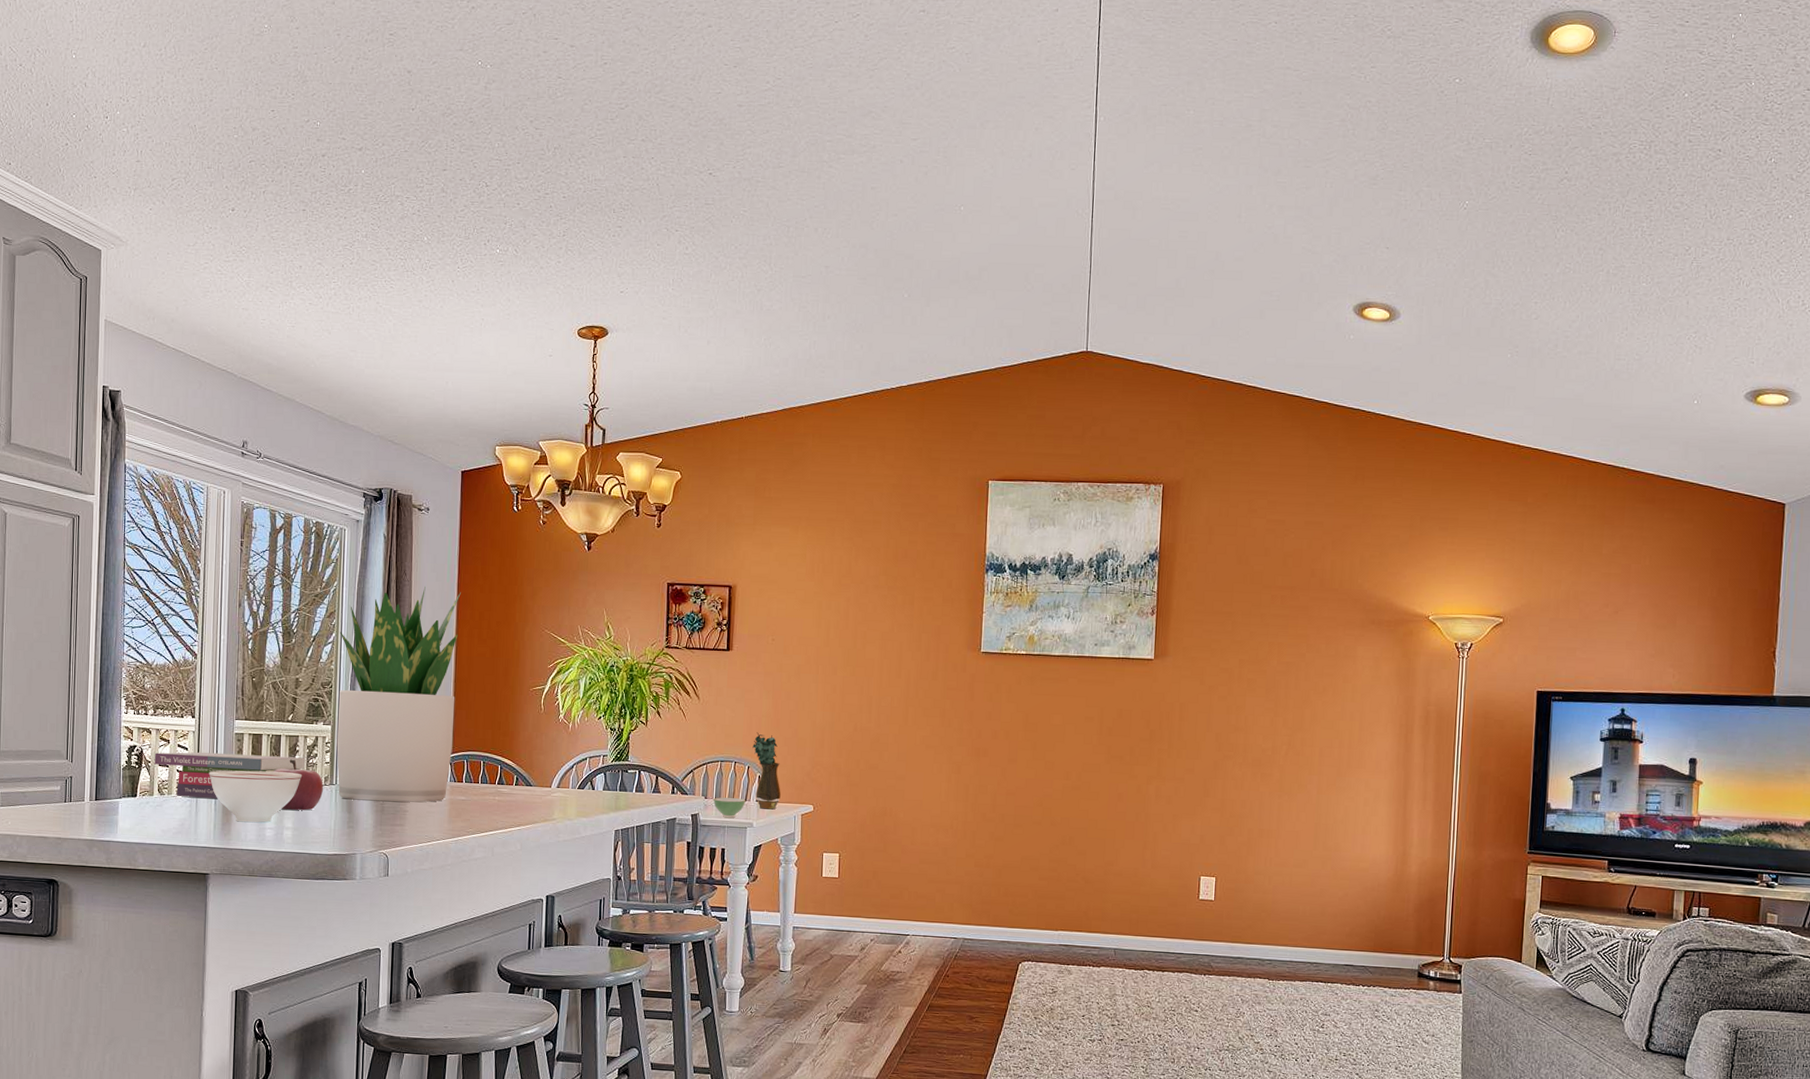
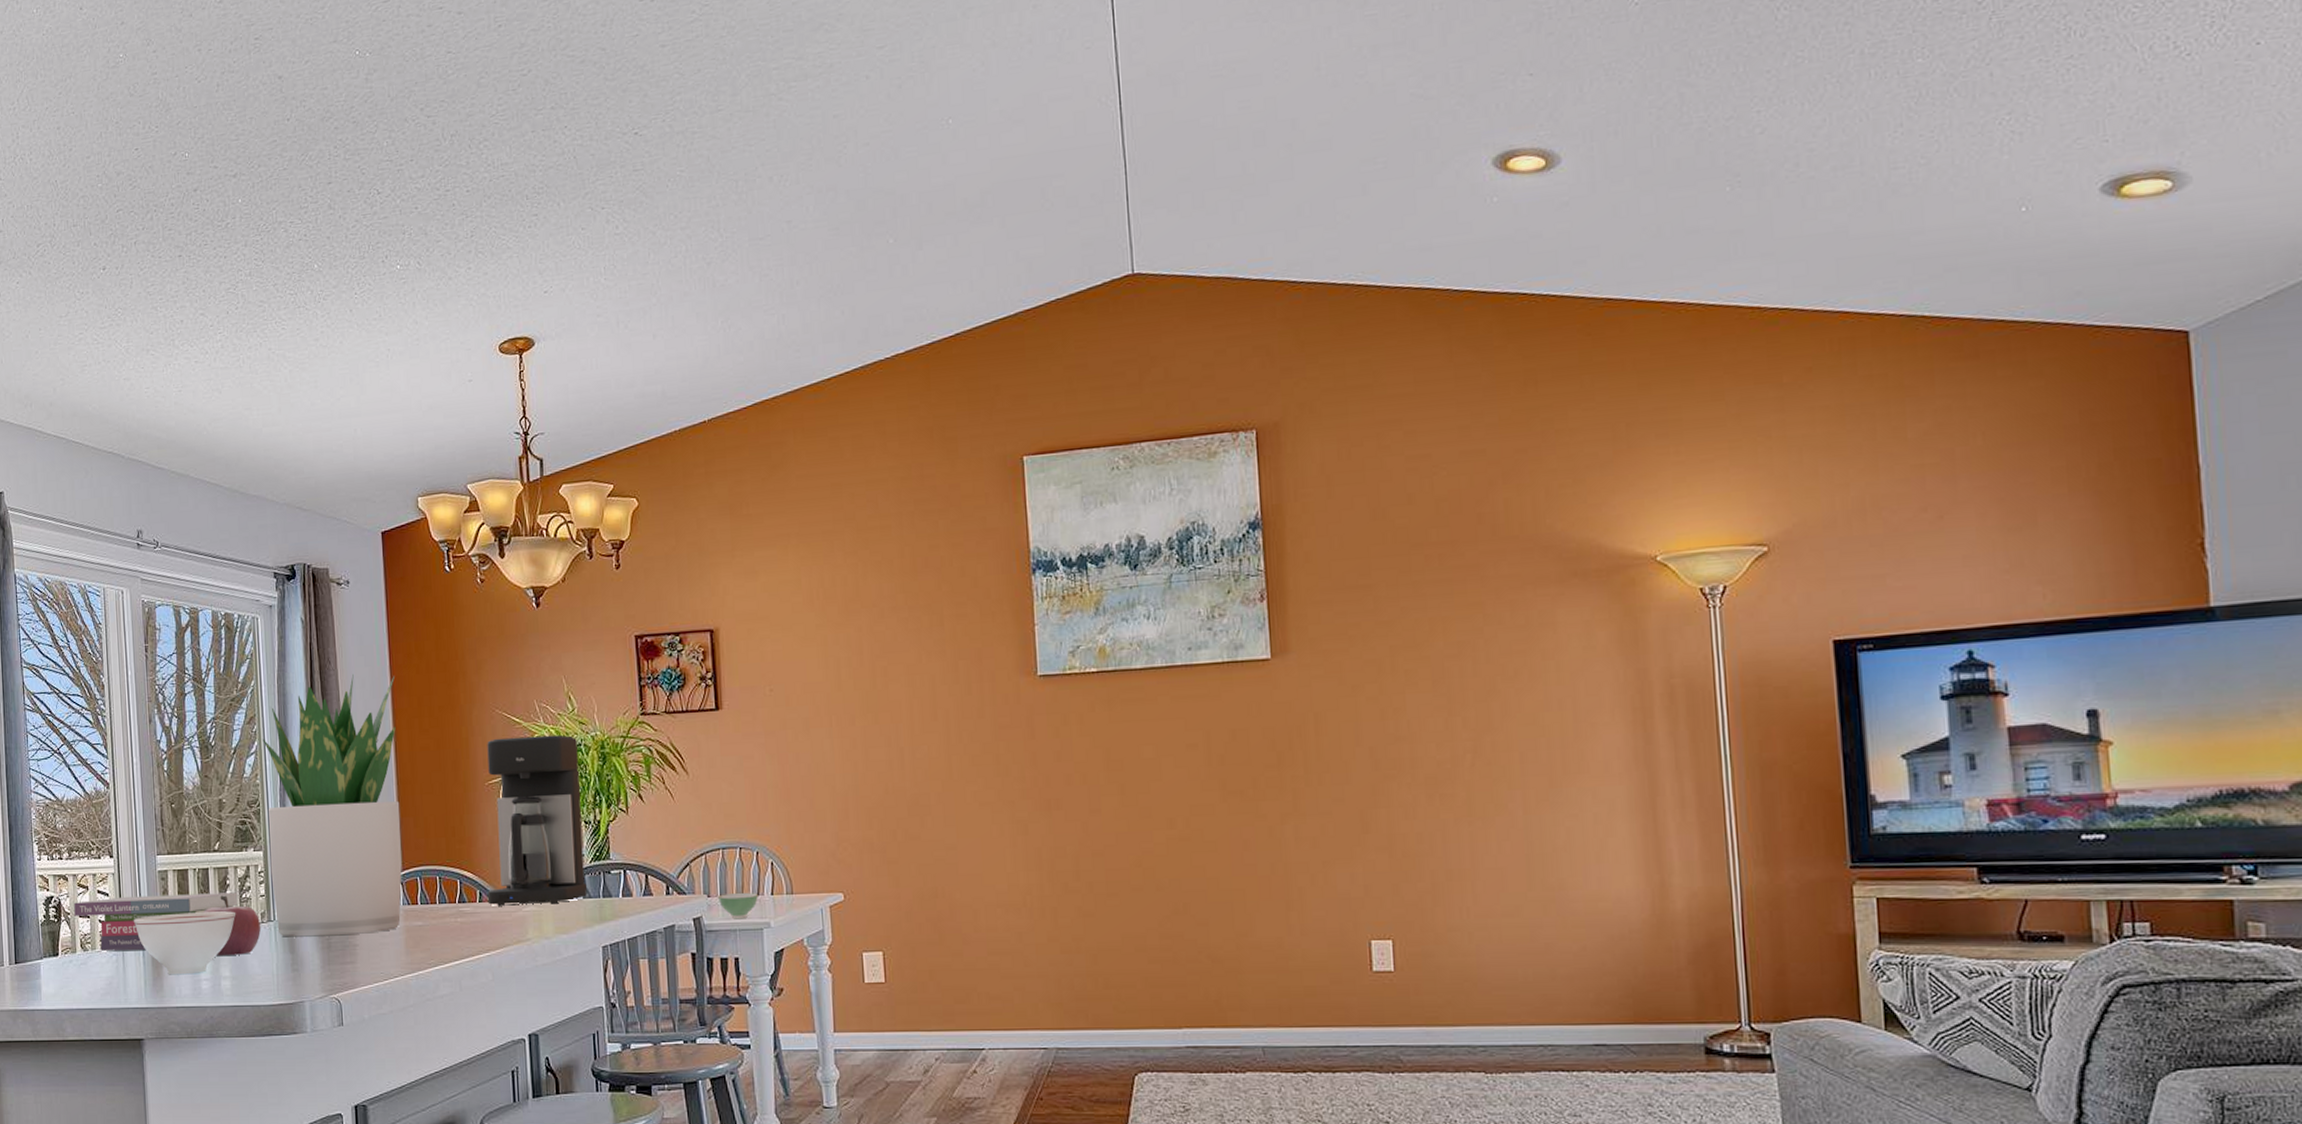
coffee maker: none [522,653,611,793] -> present [487,734,587,906]
vase: present [752,732,781,810] -> none [759,808,802,904]

